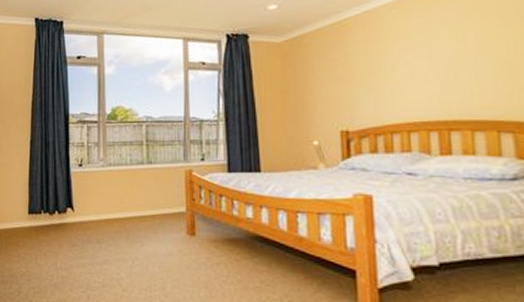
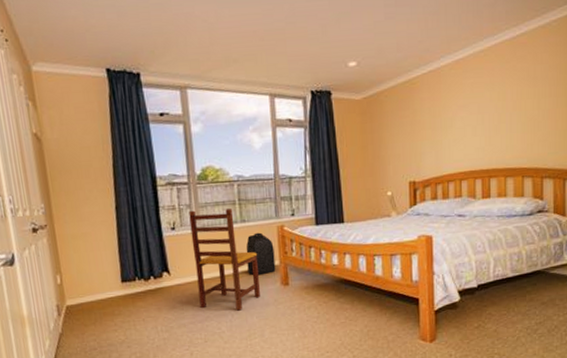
chair: none [96,148,163,257] -> present [189,208,260,311]
backpack: none [151,175,182,222] -> present [246,232,276,276]

